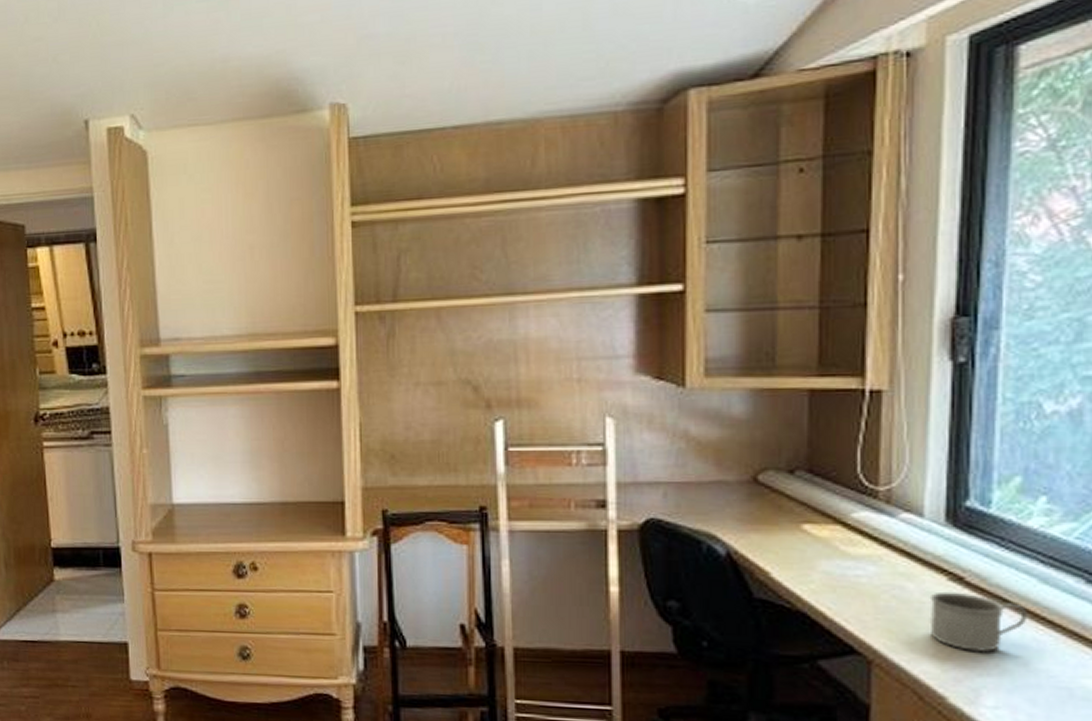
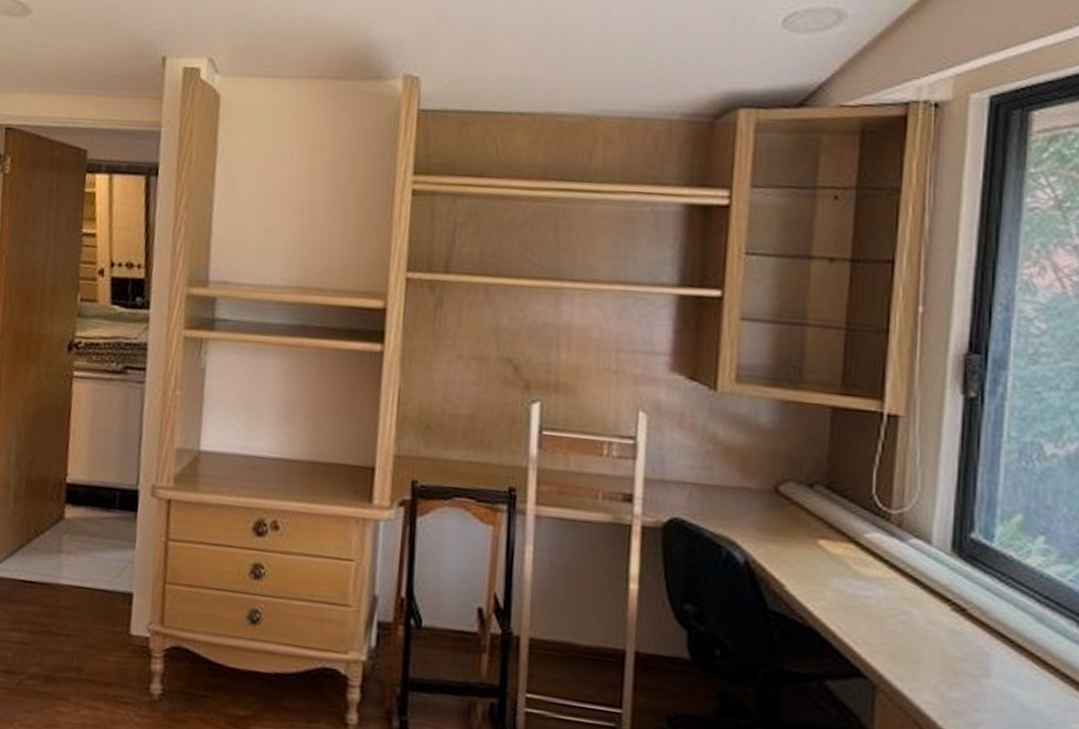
mug: present [929,591,1028,653] -> none [932,621,1024,688]

